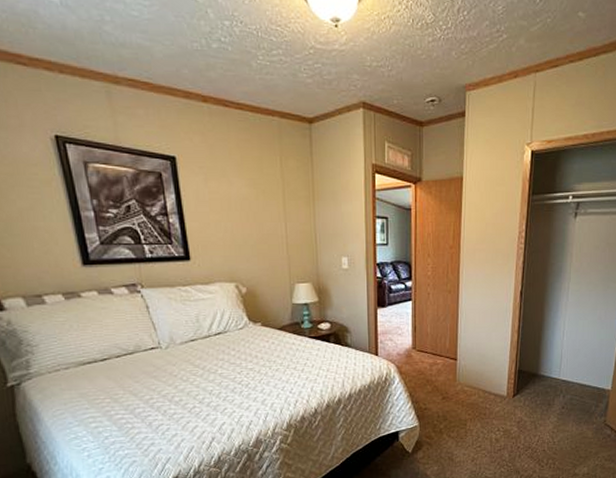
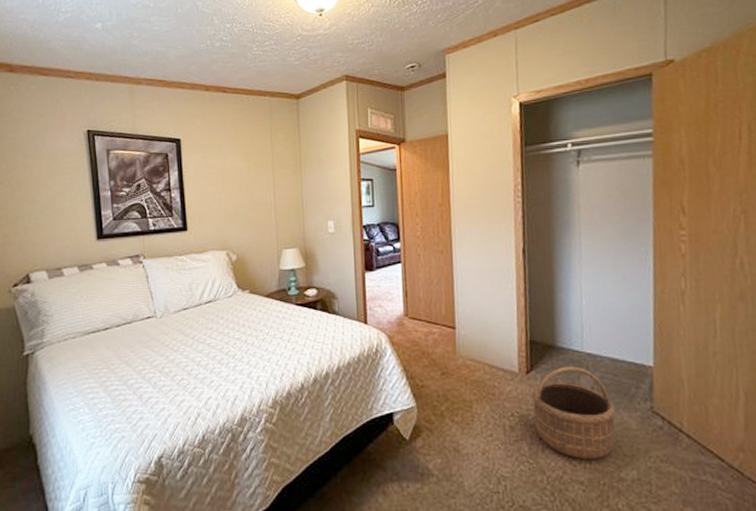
basket: none [515,390,578,462] -> present [531,366,616,460]

